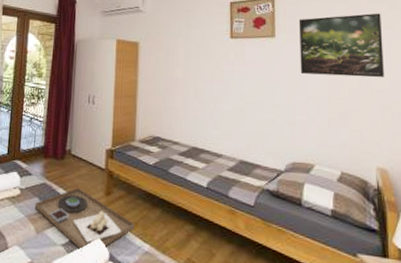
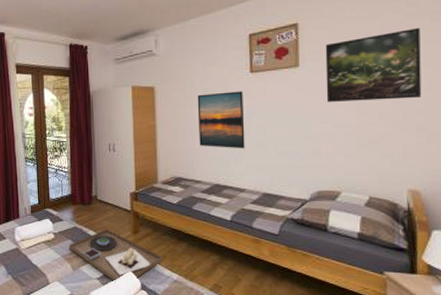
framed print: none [179,54,224,113] -> present [197,91,245,149]

